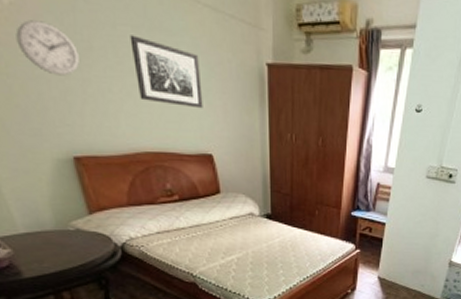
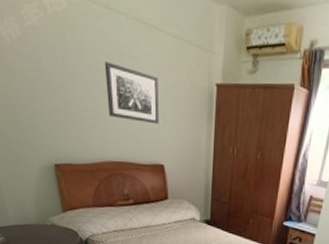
wall clock: present [15,20,80,76] -> none [20,52,64,97]

